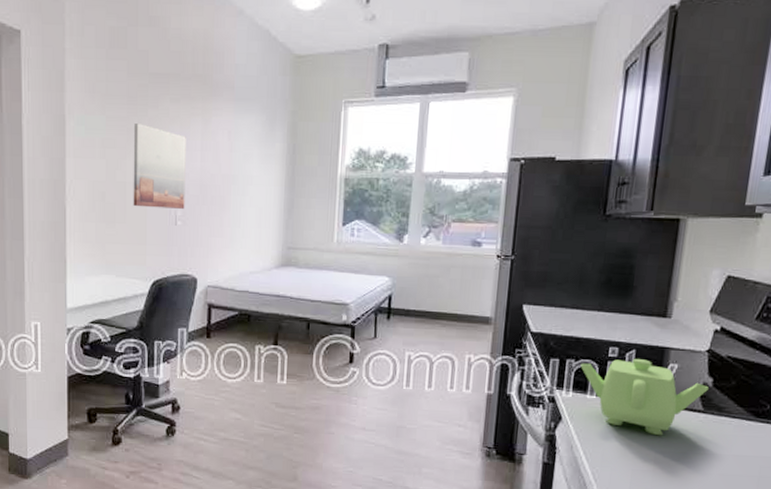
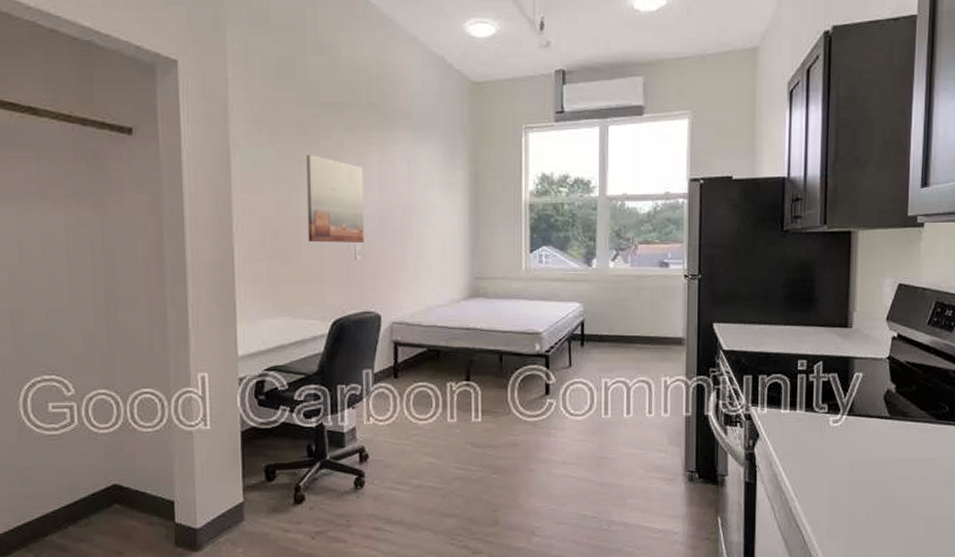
teapot: present [580,359,709,436] -> none [772,370,892,446]

